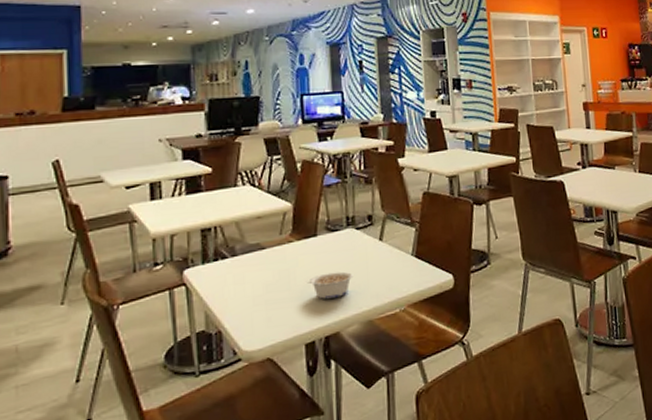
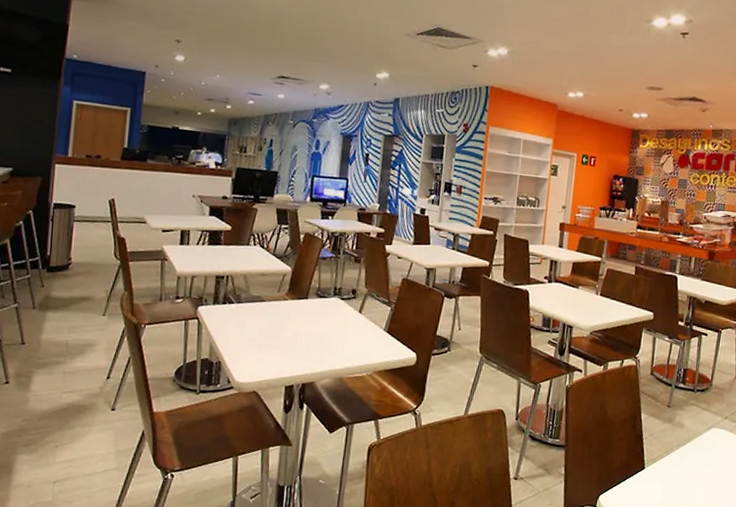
legume: present [307,271,353,299] -> none [294,331,333,354]

